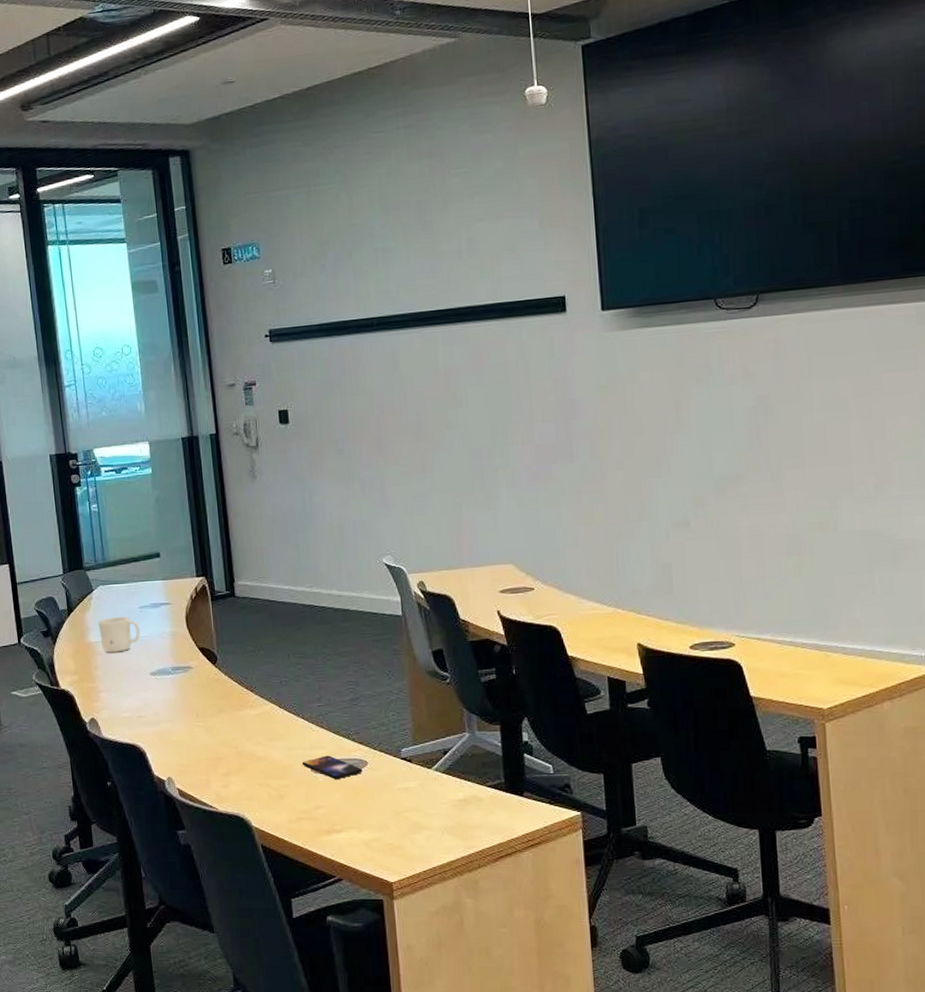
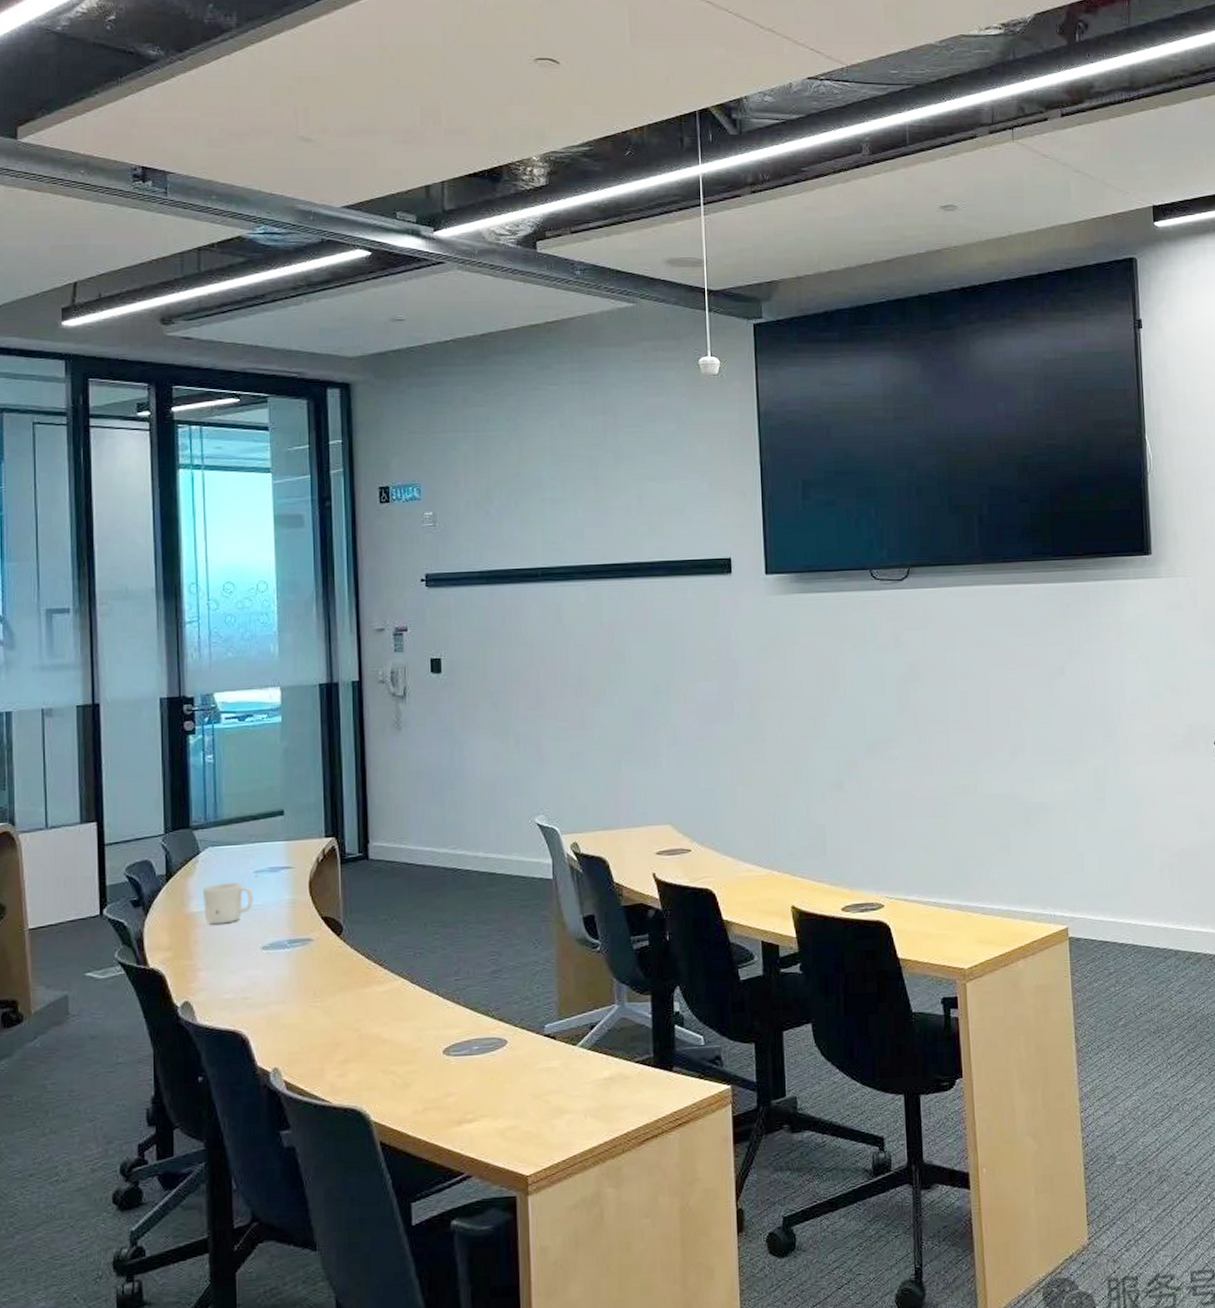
smartphone: present [301,755,363,780] -> none [433,1035,501,1063]

